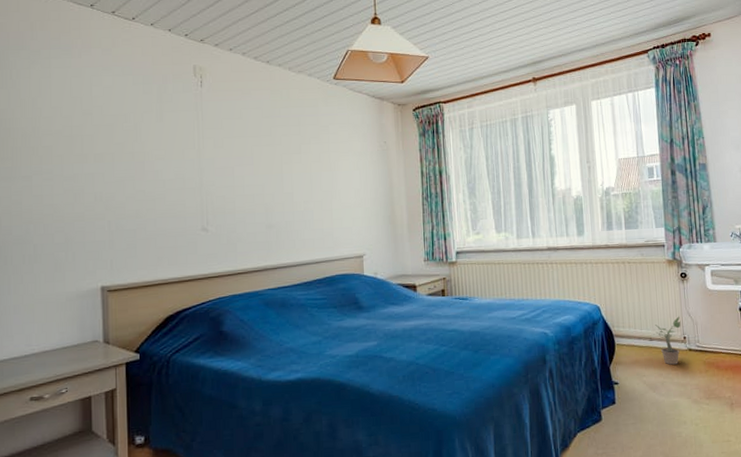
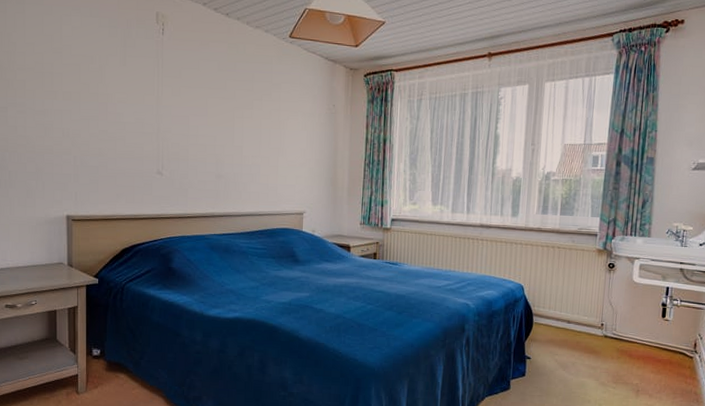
potted plant: present [653,316,681,365] -> none [572,304,601,348]

